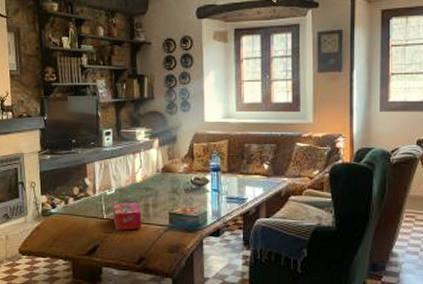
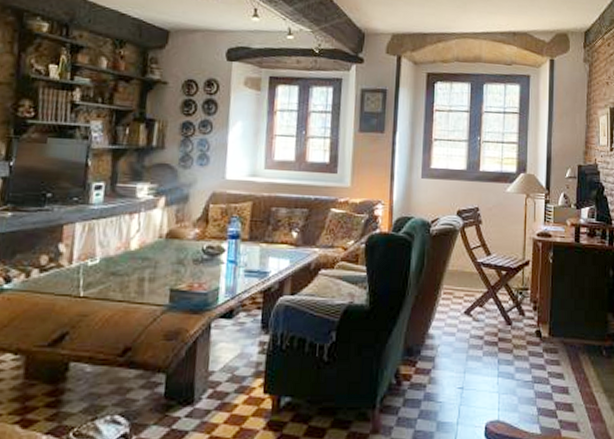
tissue box: present [113,202,141,231] -> none [93,276,133,313]

